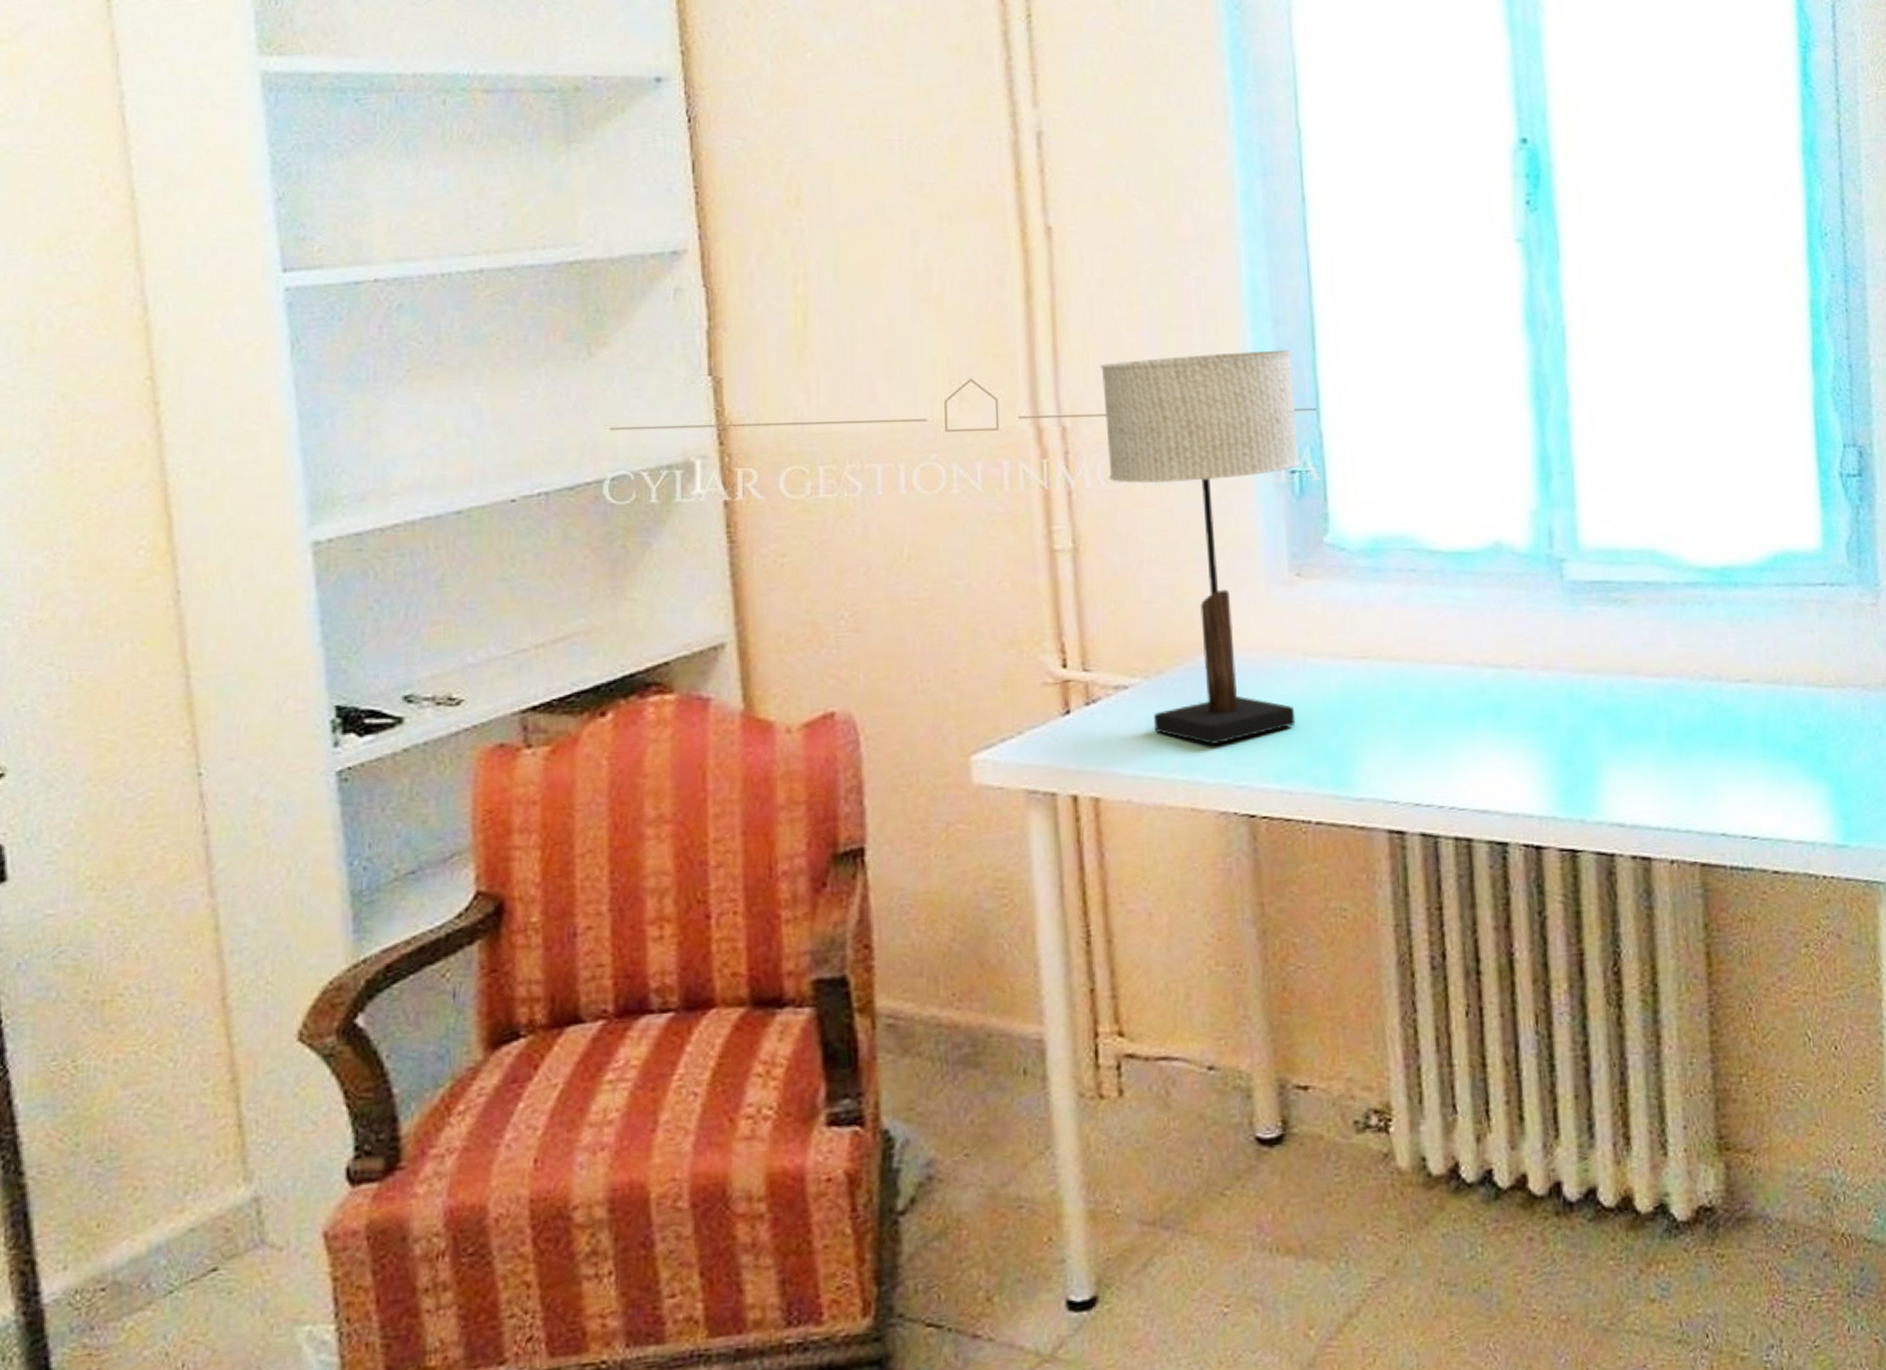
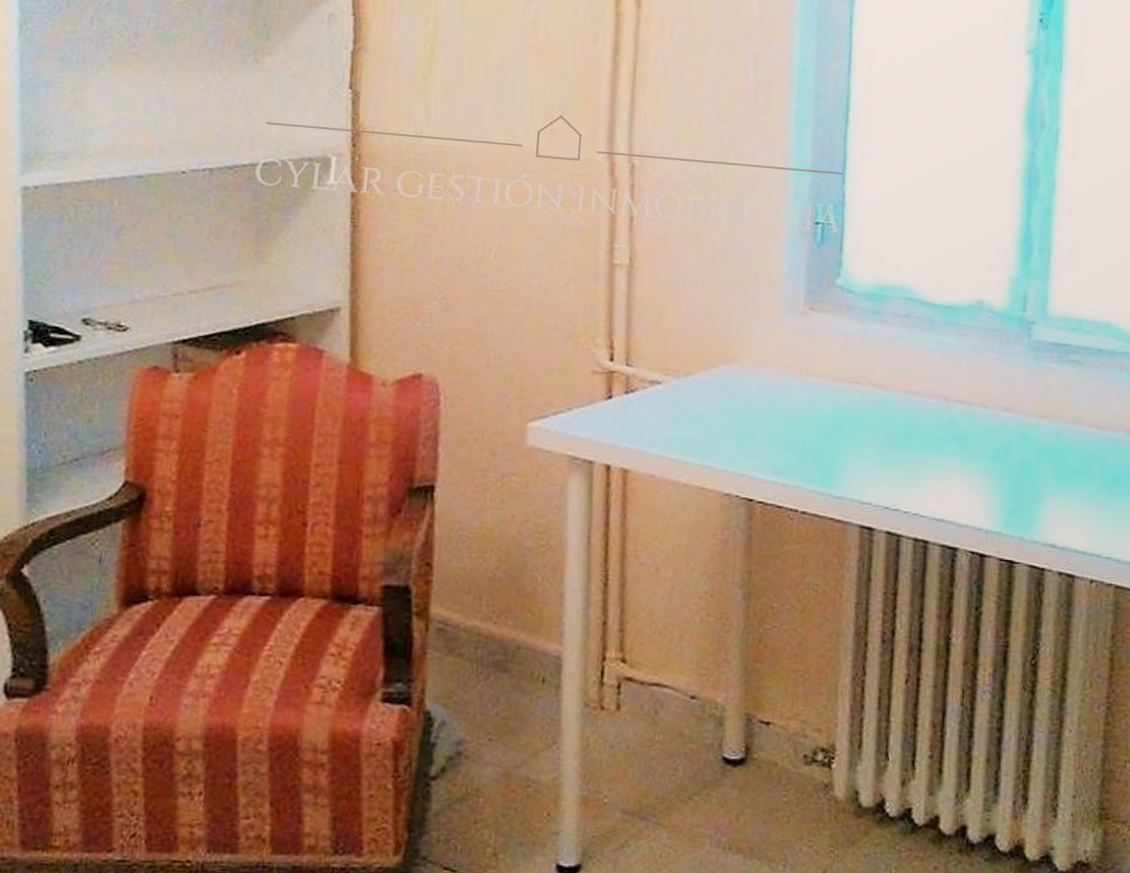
table lamp: present [1099,350,1300,744] -> none [665,115,829,438]

